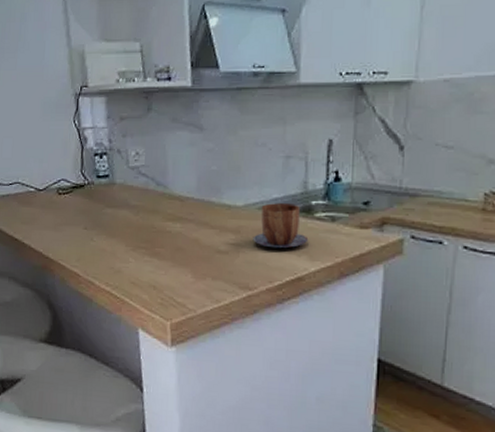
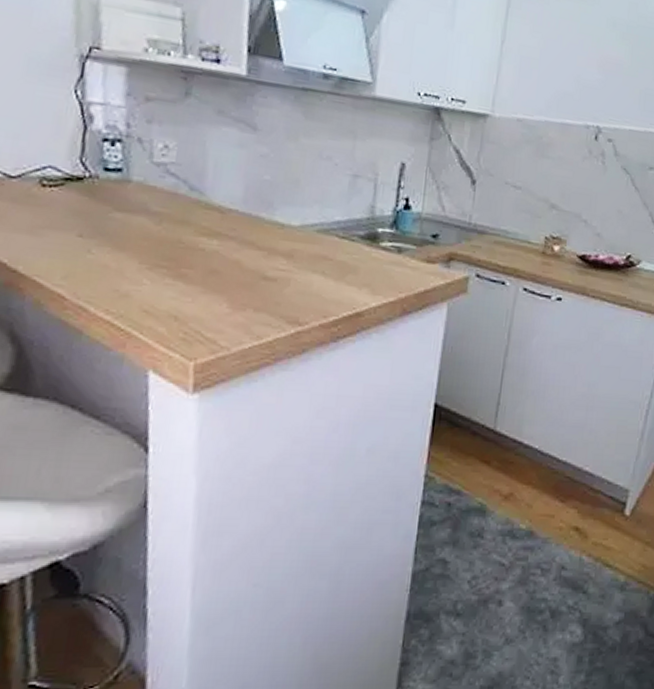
mug: present [253,203,309,249] -> none [307,226,372,279]

